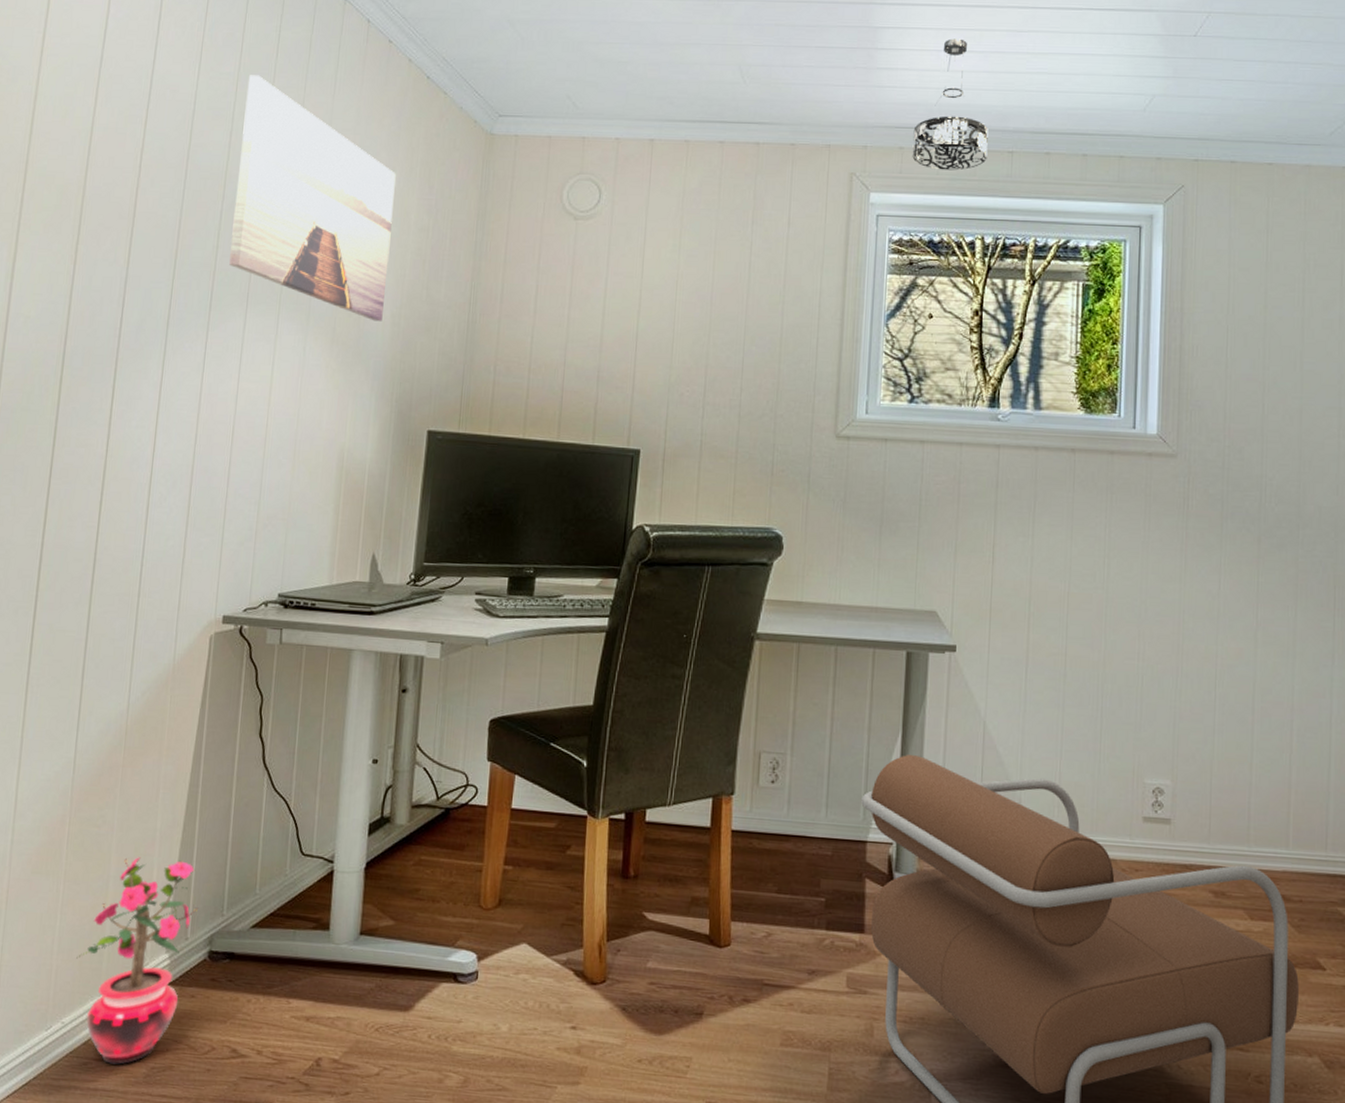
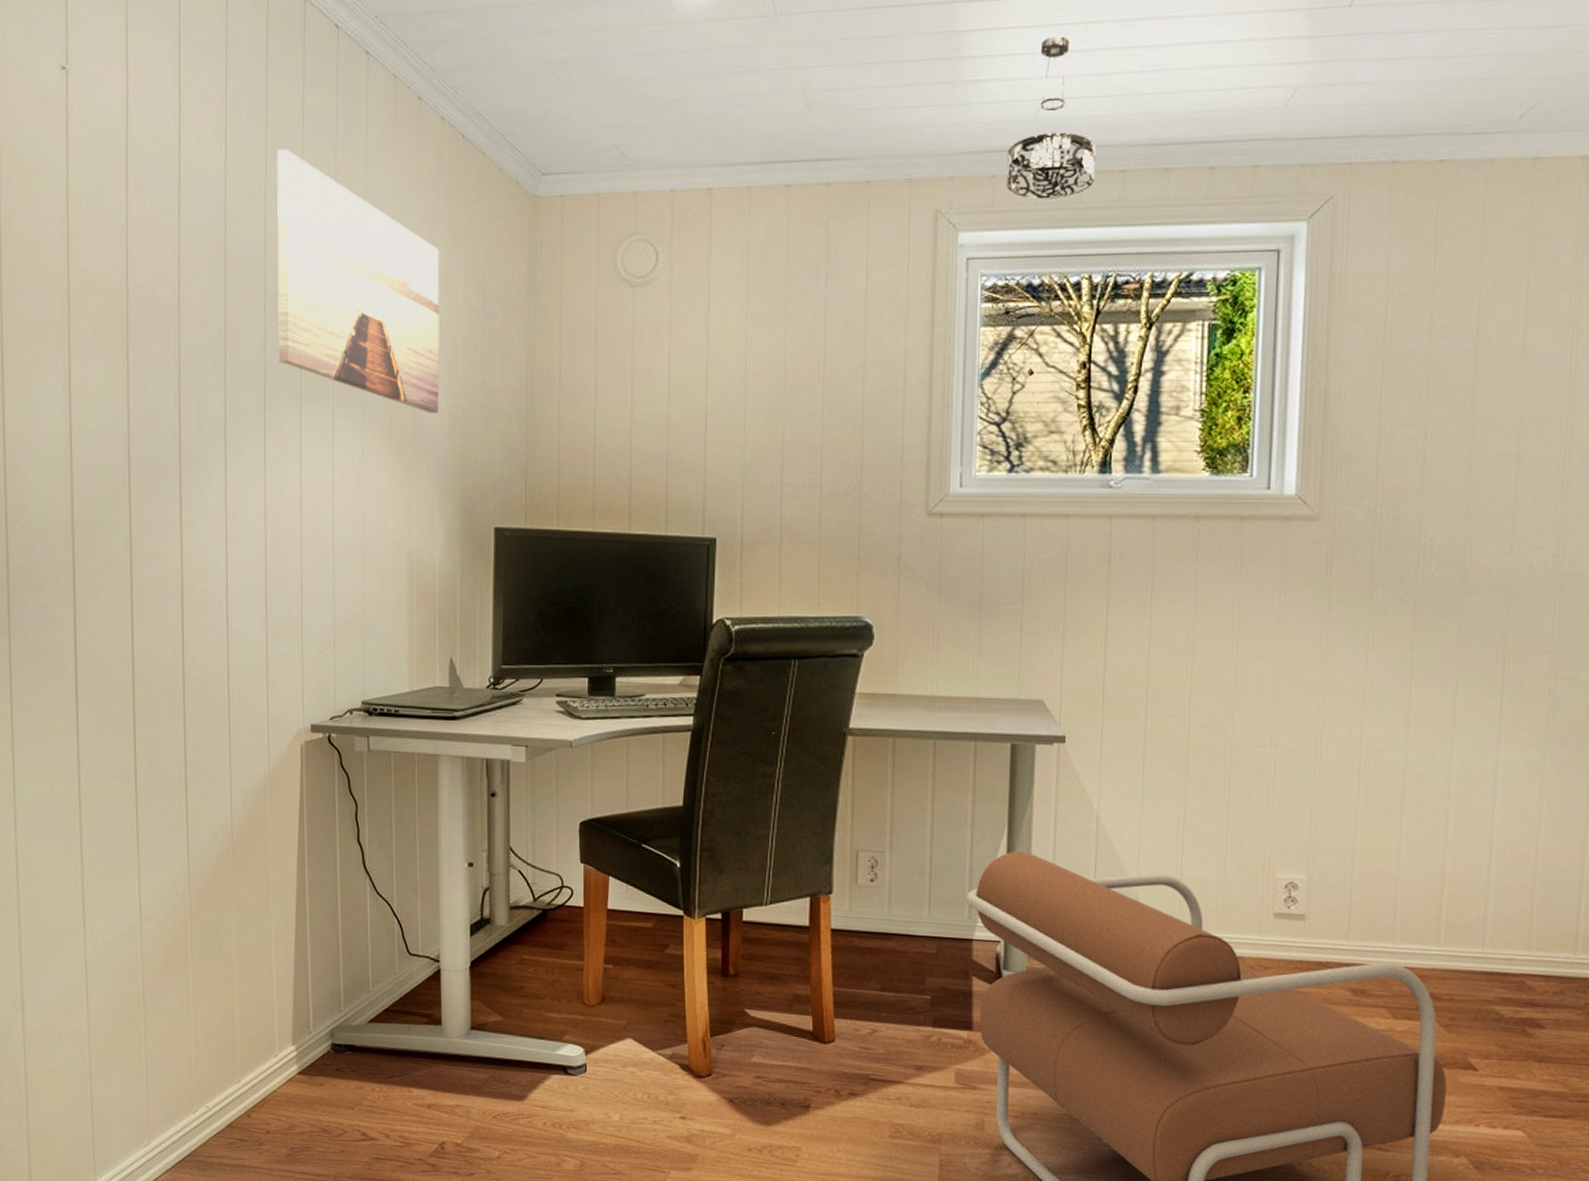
potted plant: present [76,857,199,1065] -> none [212,957,318,1145]

